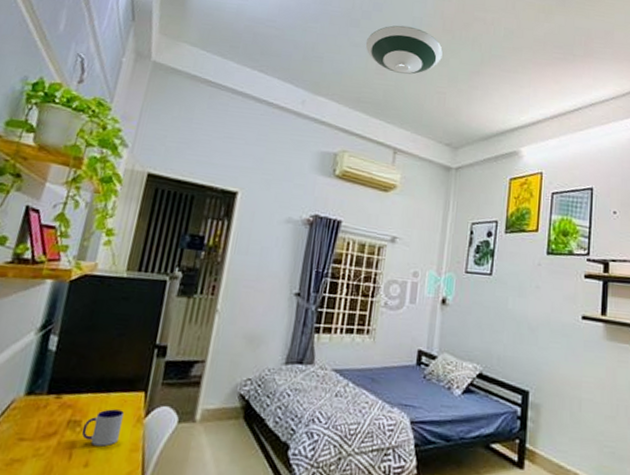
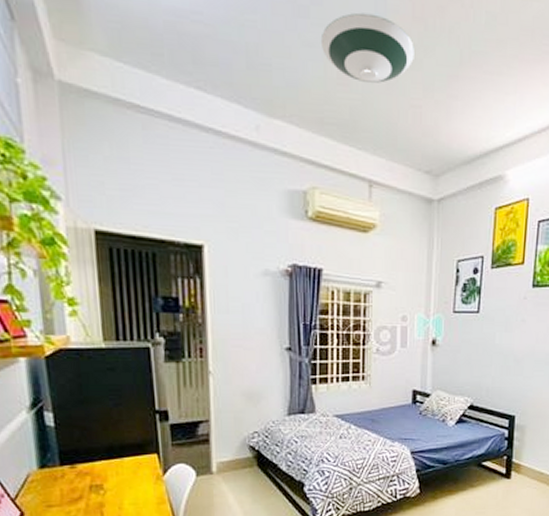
mug: present [81,409,124,447] -> none [106,471,143,503]

